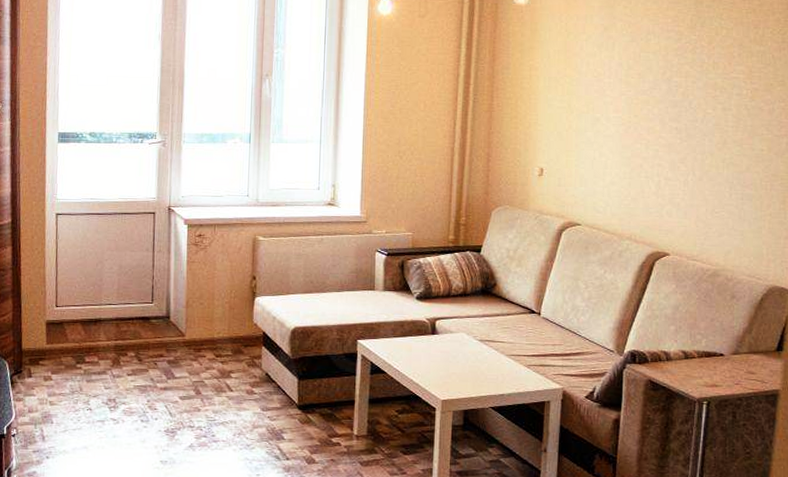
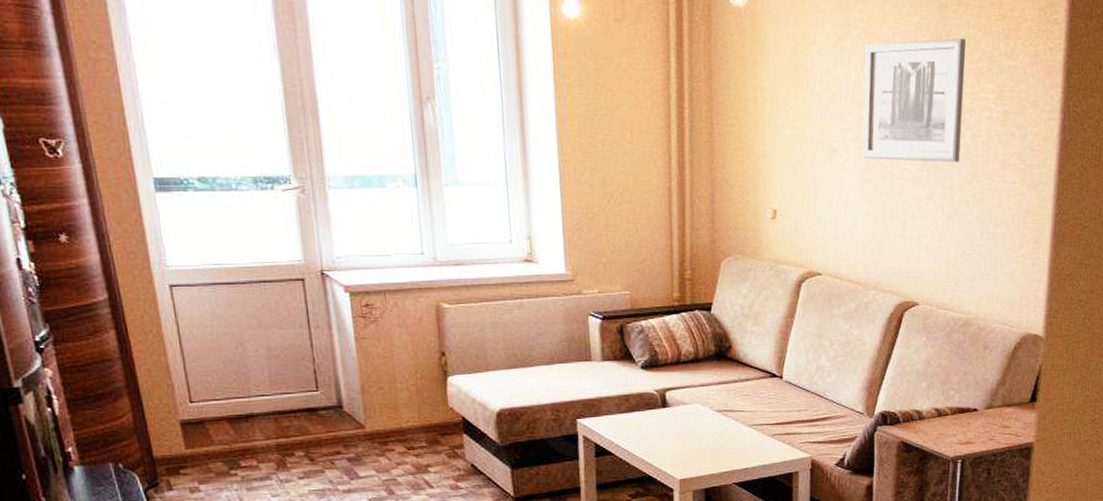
wall art: none [622,28,719,132] -> present [862,38,967,162]

